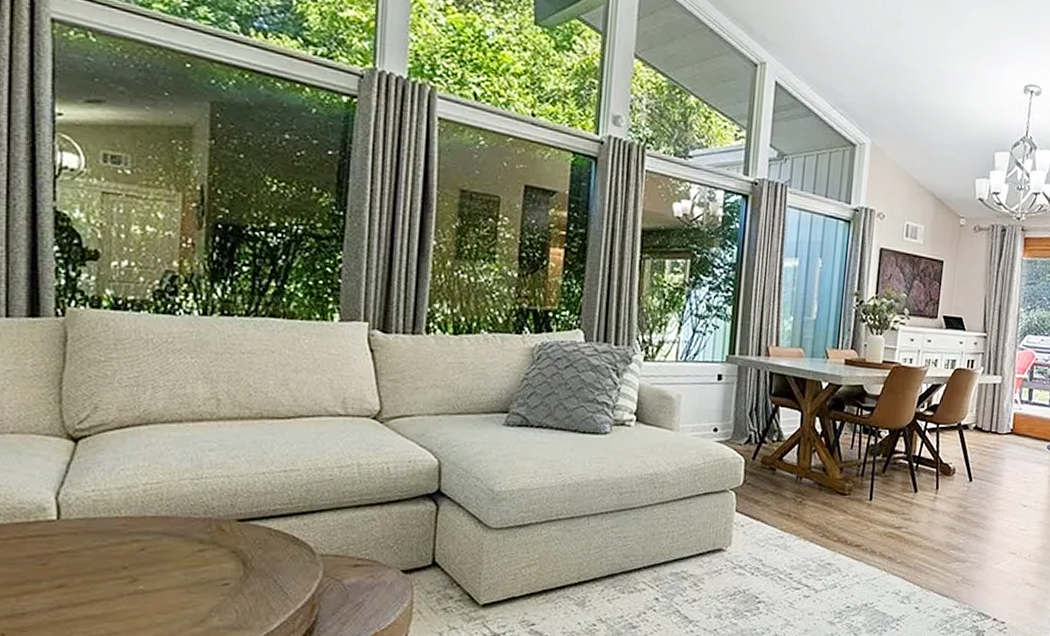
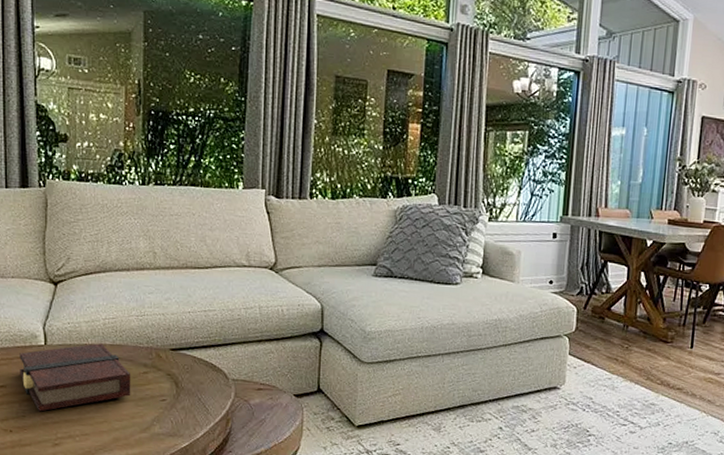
book: none [18,515,181,607] -> present [19,343,131,412]

